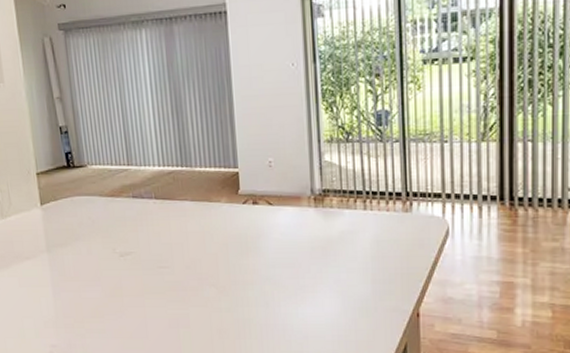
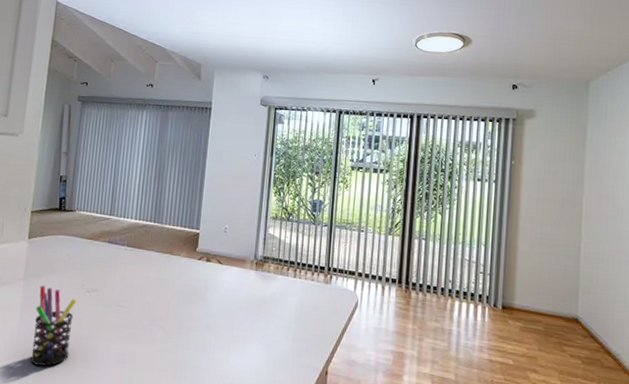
pen holder: none [66,255,116,340] -> present [30,285,77,366]

